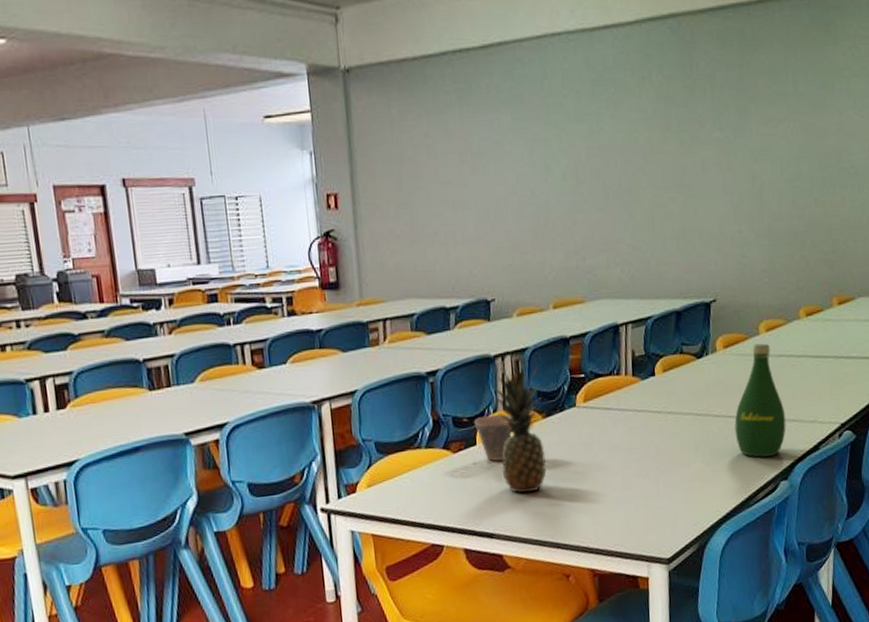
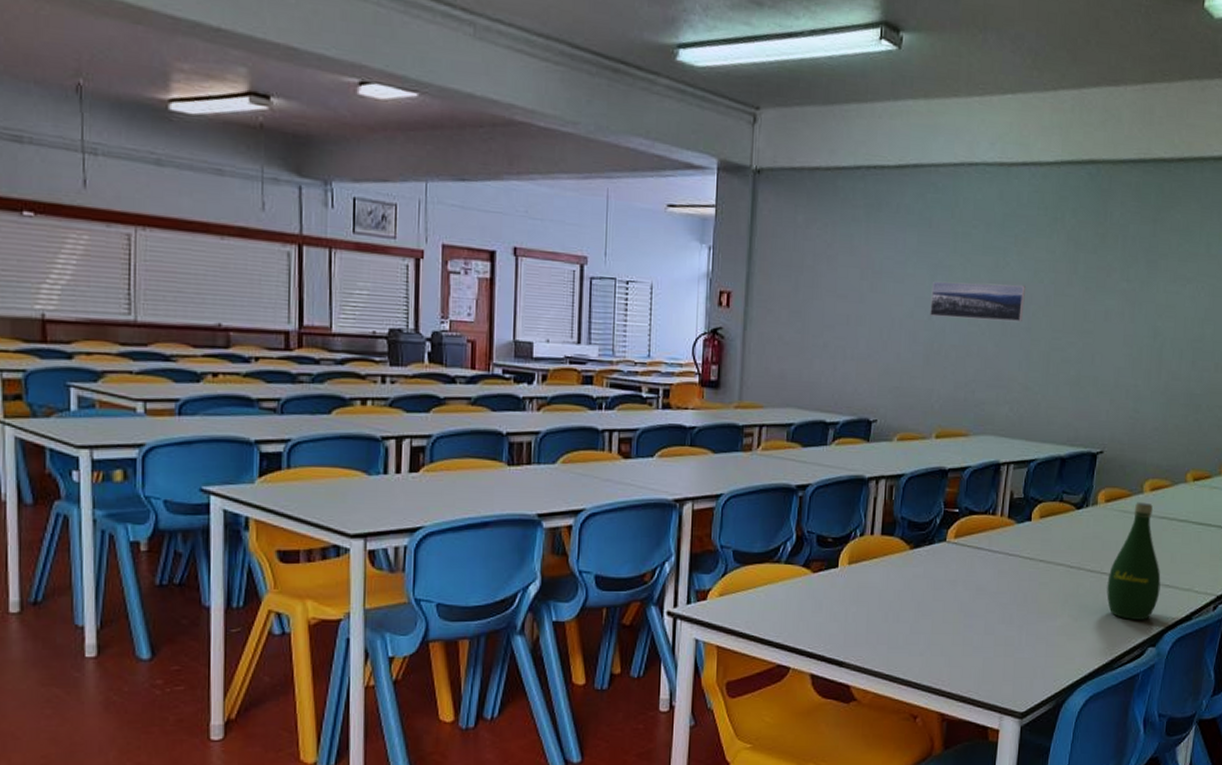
cup: present [475,414,512,461] -> none [839,538,878,586]
fruit: present [493,364,546,494] -> none [861,490,912,624]
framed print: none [530,147,623,191] -> present [930,281,1025,323]

